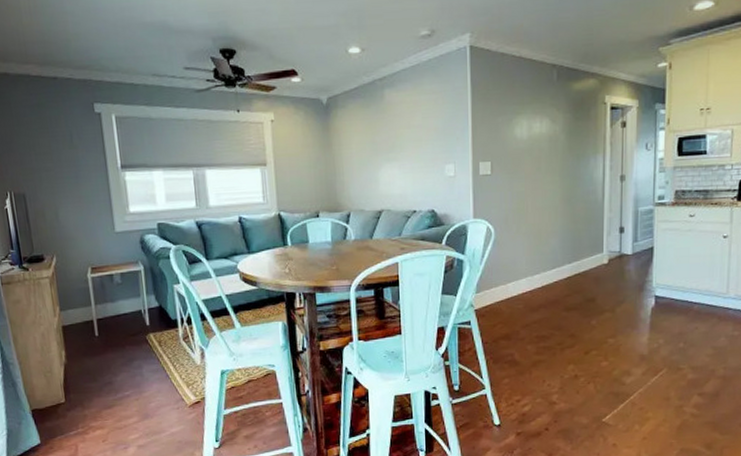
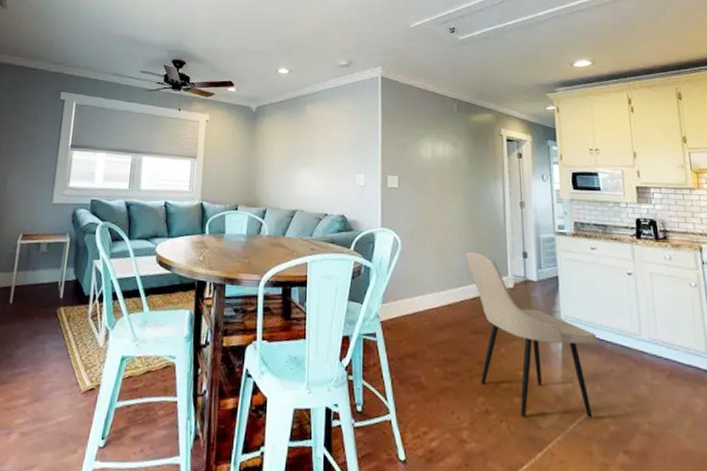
dining chair: none [561,232,686,378] -> present [465,251,597,418]

